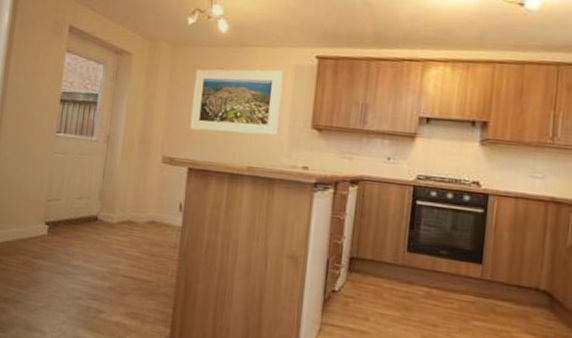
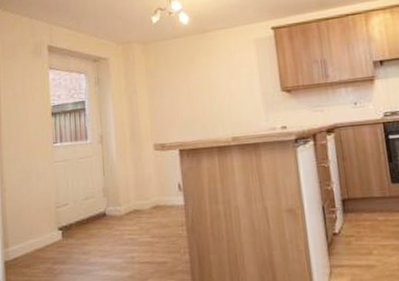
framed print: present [189,69,283,135] -> none [168,46,253,115]

